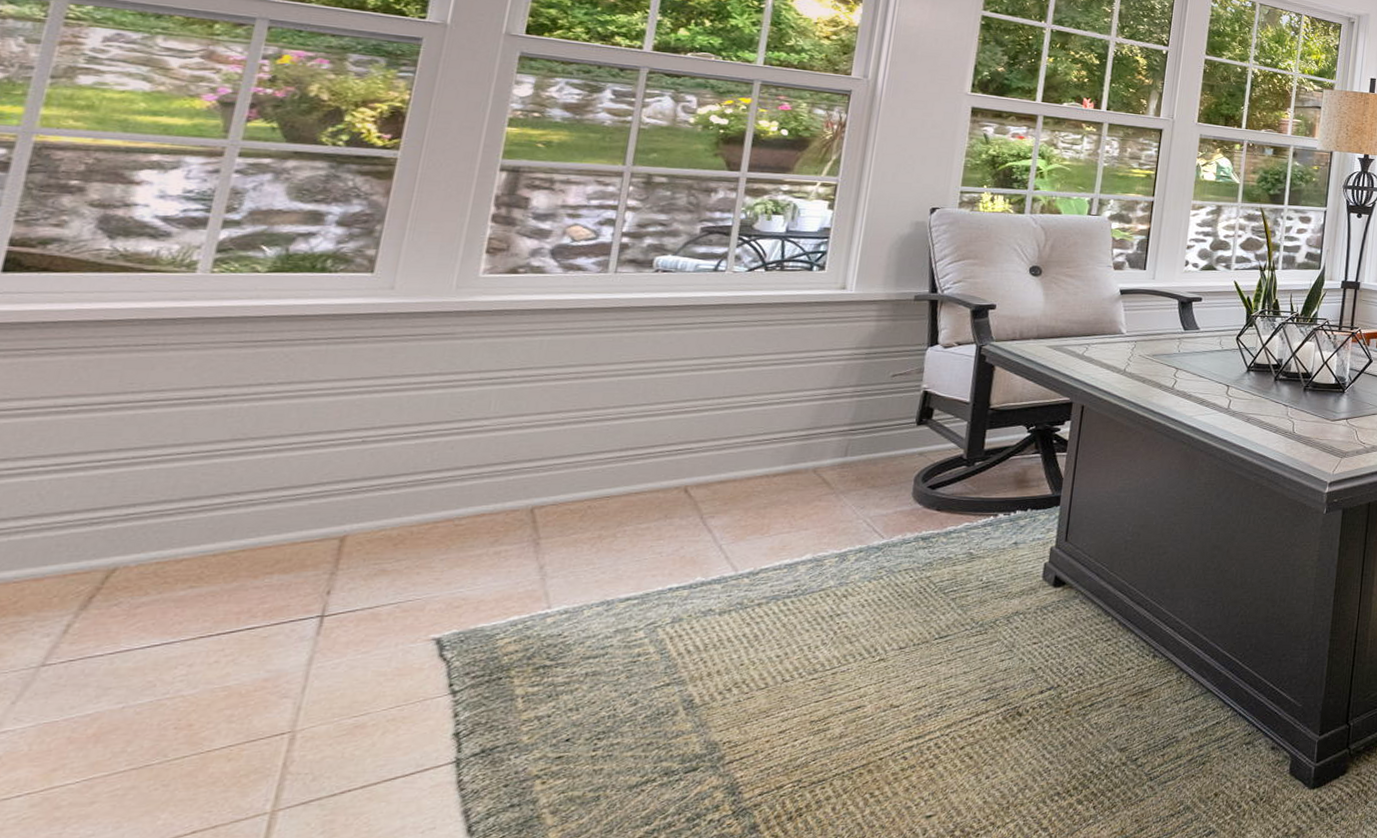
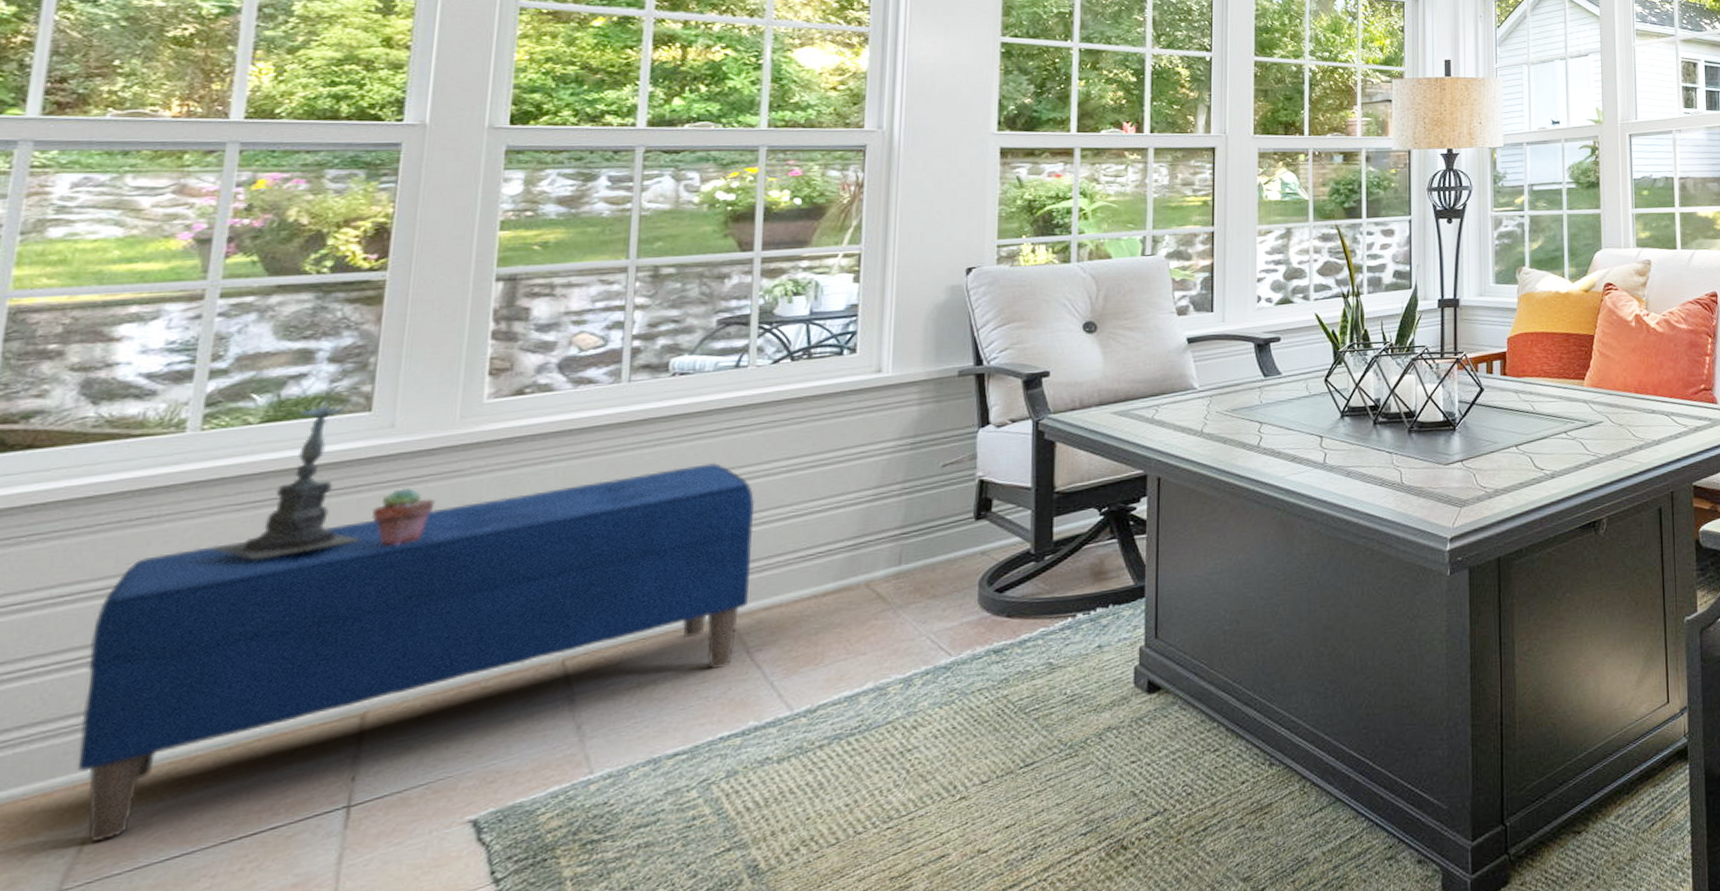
bench: none [68,351,721,626] -> present [77,463,755,843]
candle holder: none [207,247,354,392] -> present [206,387,361,560]
potted succulent: none [366,344,427,394] -> present [372,488,435,547]

